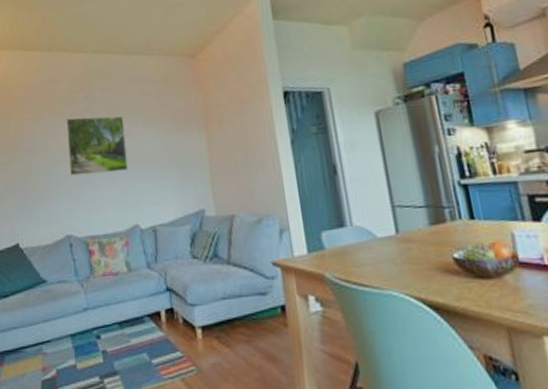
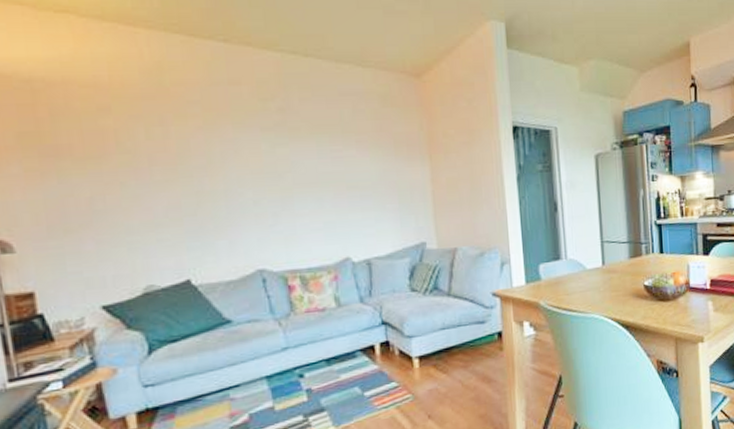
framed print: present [66,116,128,176] -> none [253,132,337,202]

